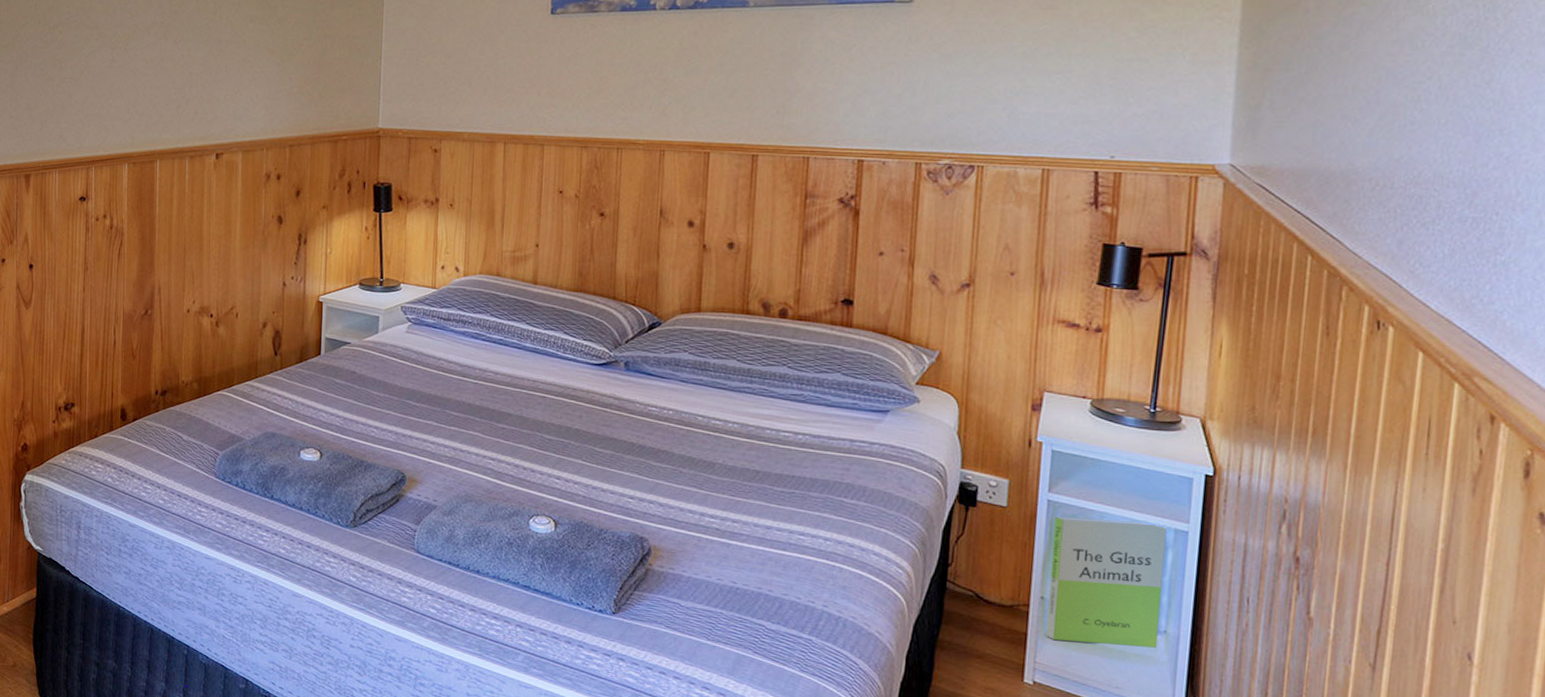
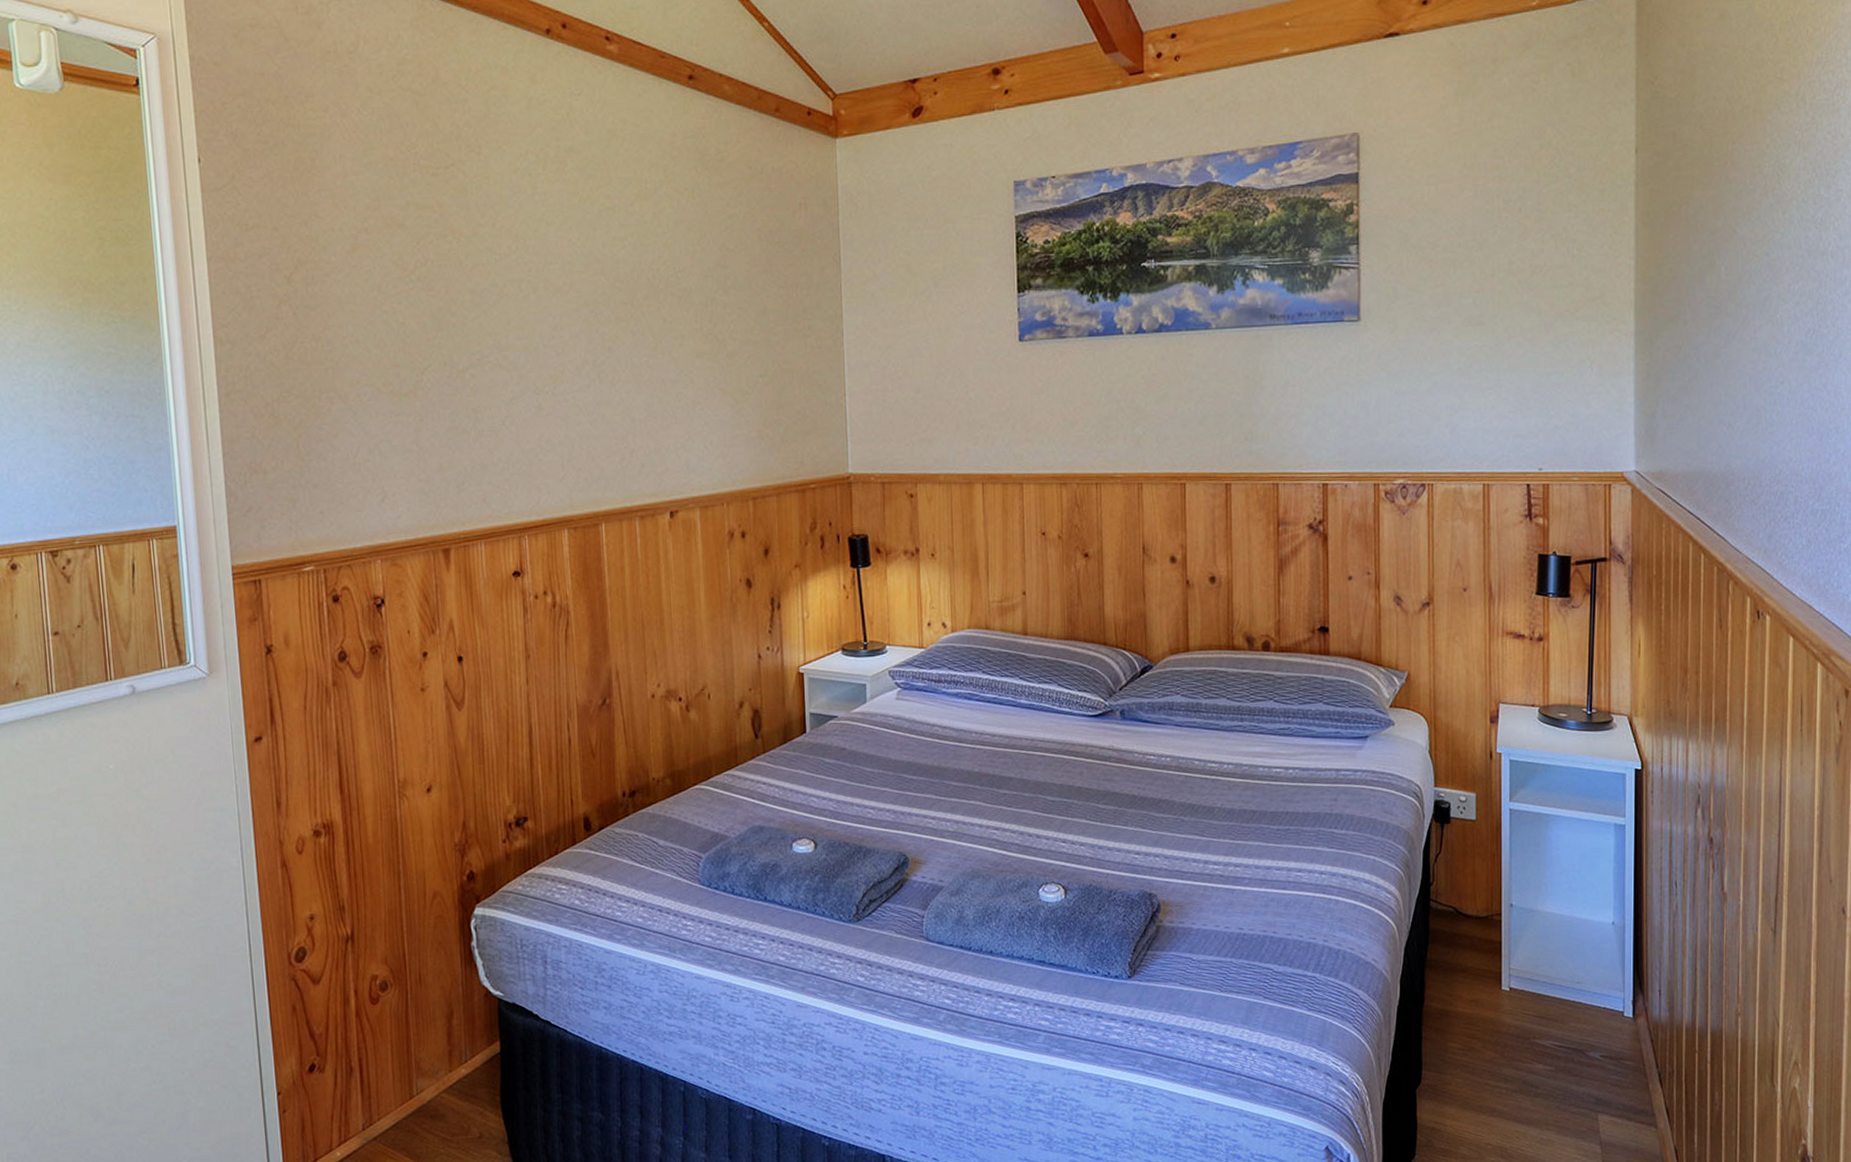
book: present [1045,516,1167,648] -> none [1516,820,1608,945]

